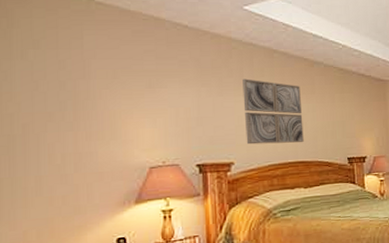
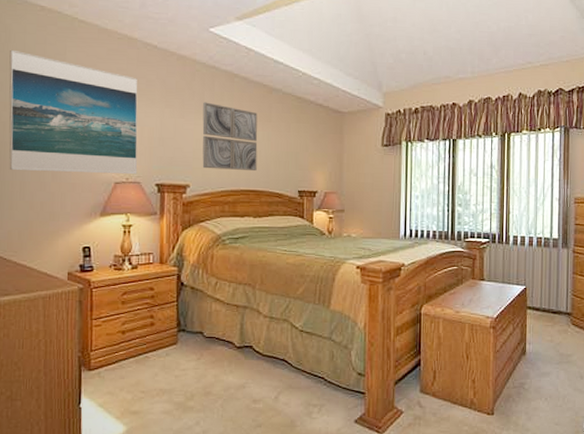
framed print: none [13,35,175,166] -> present [9,49,138,175]

